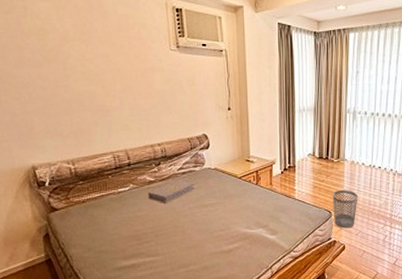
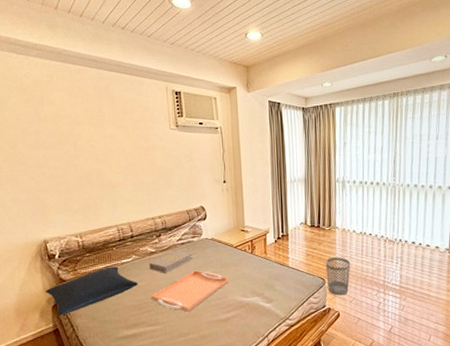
pillow: none [35,195,136,246] -> present [45,266,138,316]
serving tray: none [151,200,233,243] -> present [152,270,229,312]

